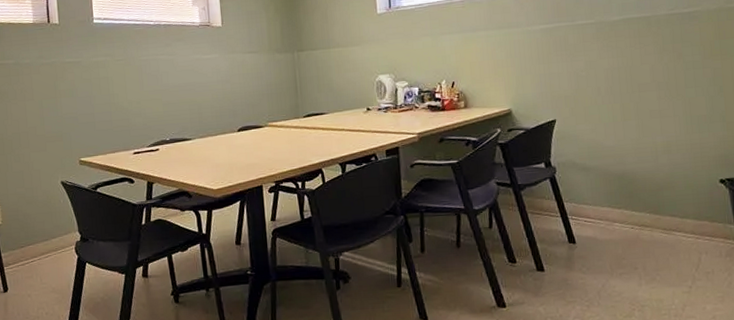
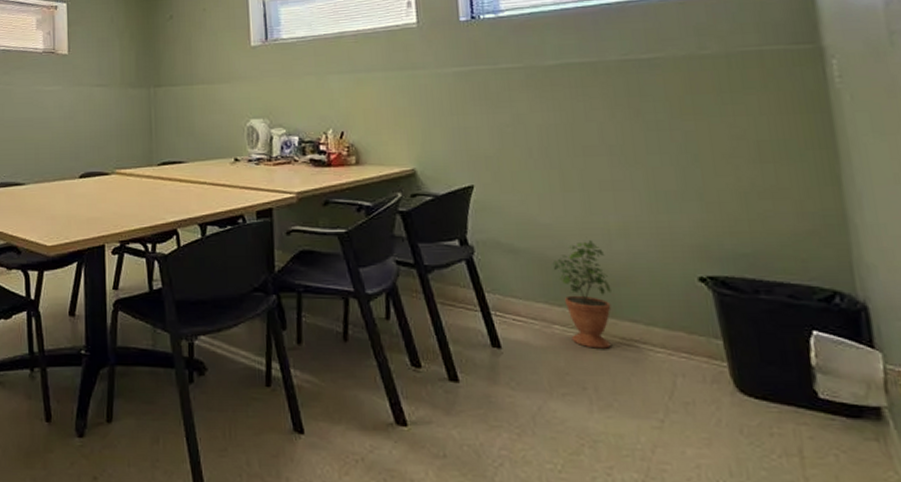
potted plant: none [615,156,657,238] -> present [553,239,612,349]

